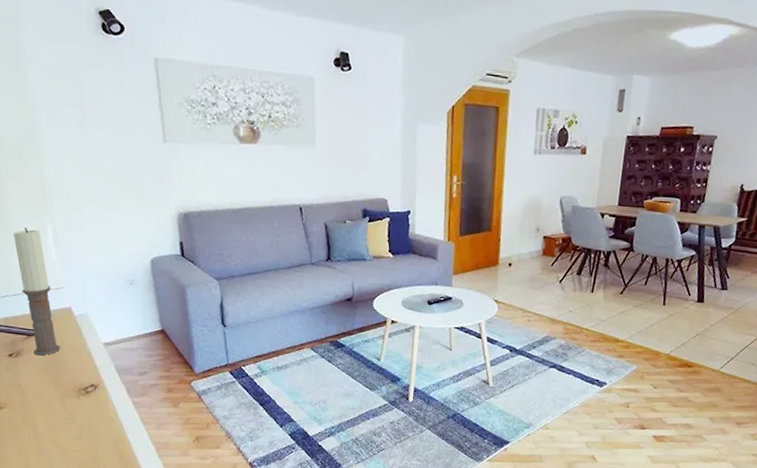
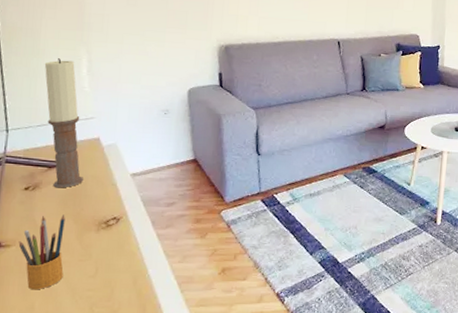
pencil box: none [9,380,52,449] -> present [18,214,65,290]

